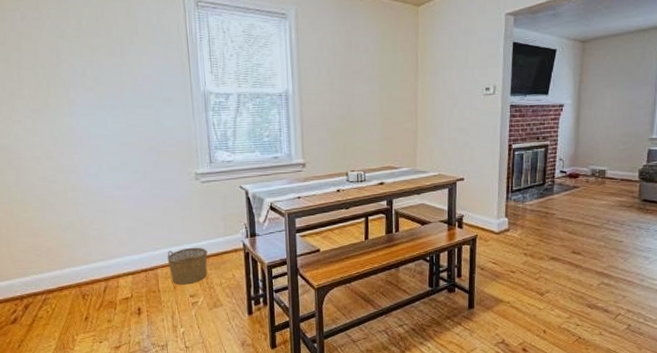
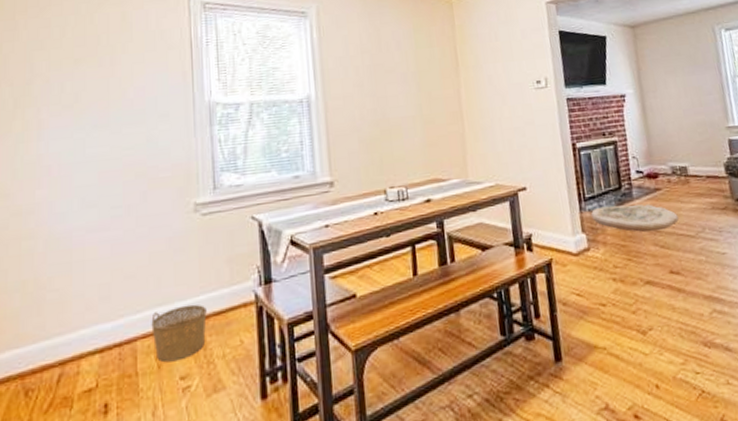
pet bed: none [516,197,589,221] -> present [591,204,679,233]

